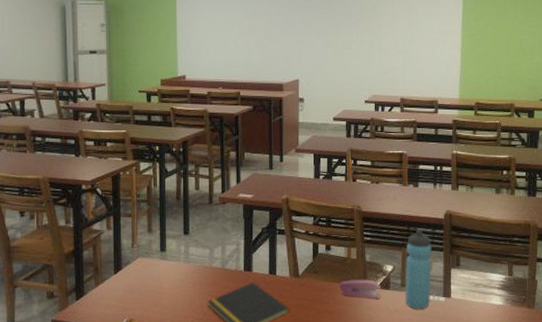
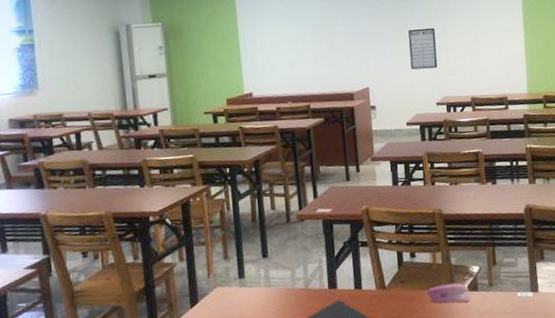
writing board: none [342,25,370,65] -> present [408,27,438,70]
water bottle: present [405,230,432,310] -> none [491,227,519,308]

